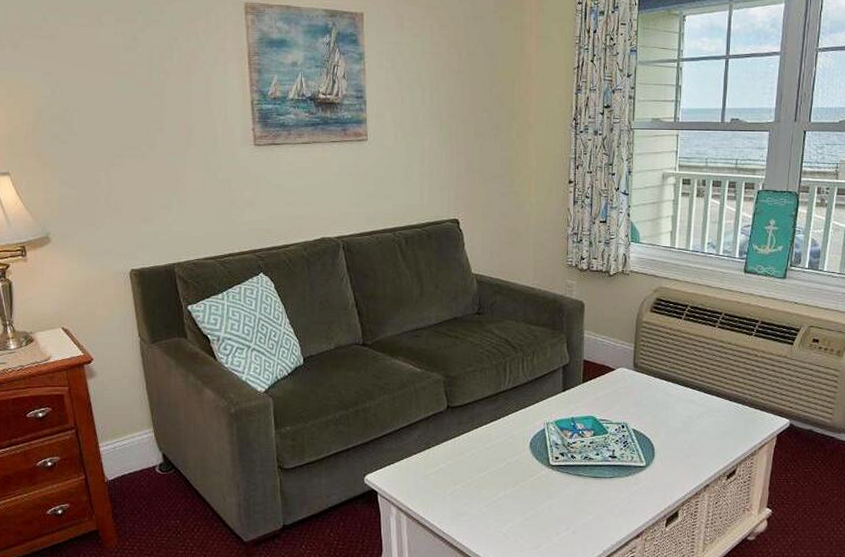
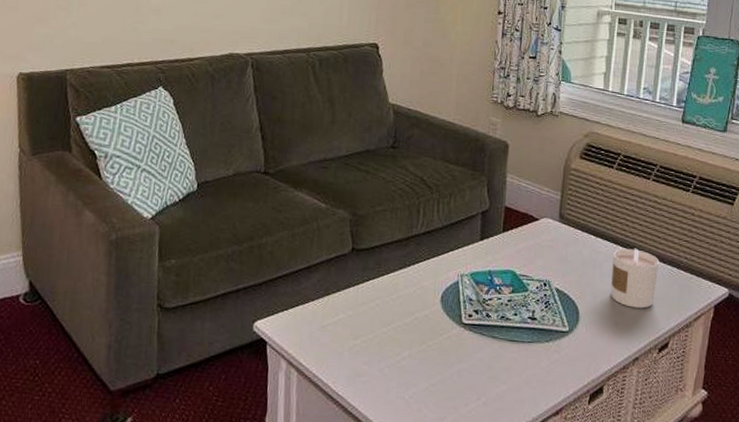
candle: none [683,389,726,442] -> present [611,248,660,309]

